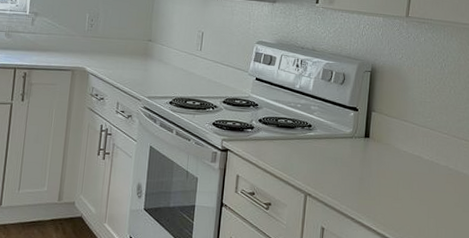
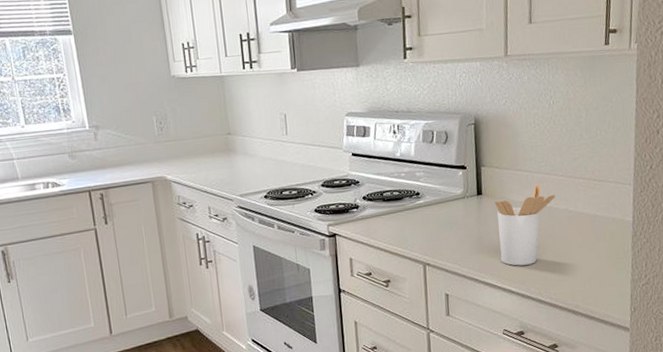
utensil holder: none [379,137,438,214] -> present [494,184,556,266]

